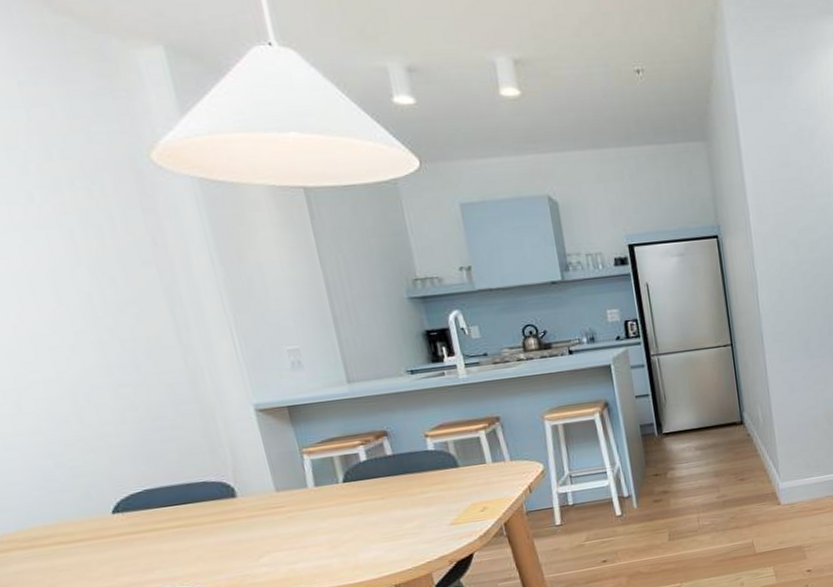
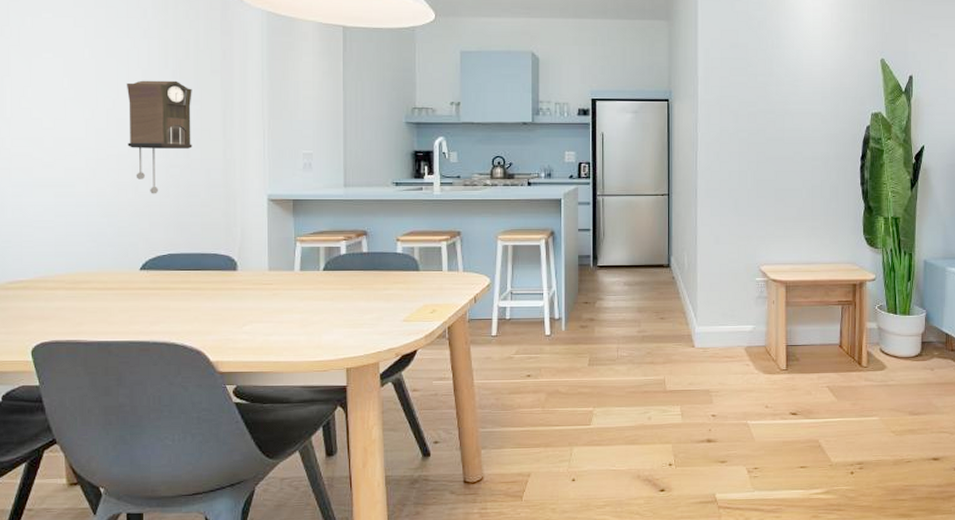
pendulum clock: none [29,279,142,423] -> present [126,80,193,194]

